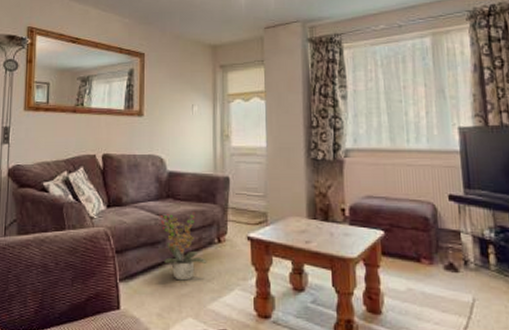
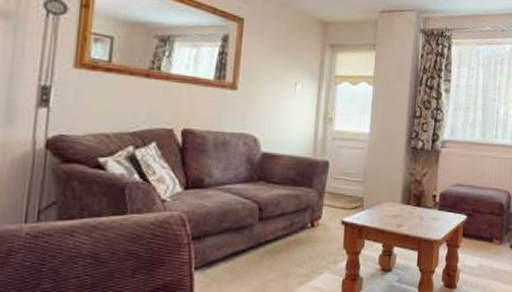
potted plant: present [160,212,207,281] -> none [249,195,298,266]

